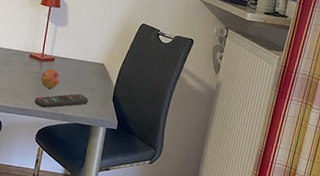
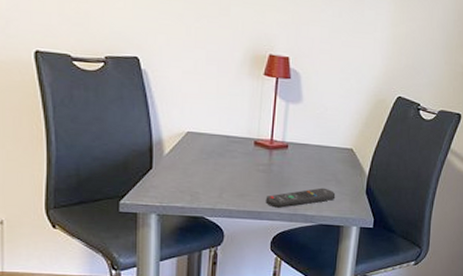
fruit: present [40,69,61,89] -> none [271,158,298,183]

